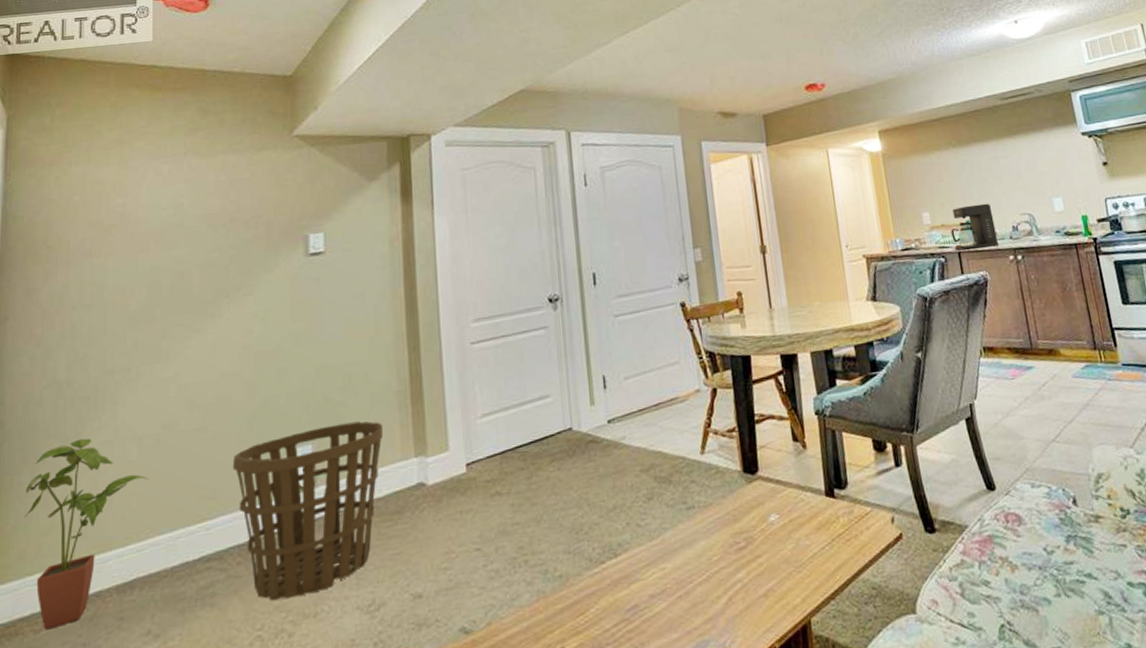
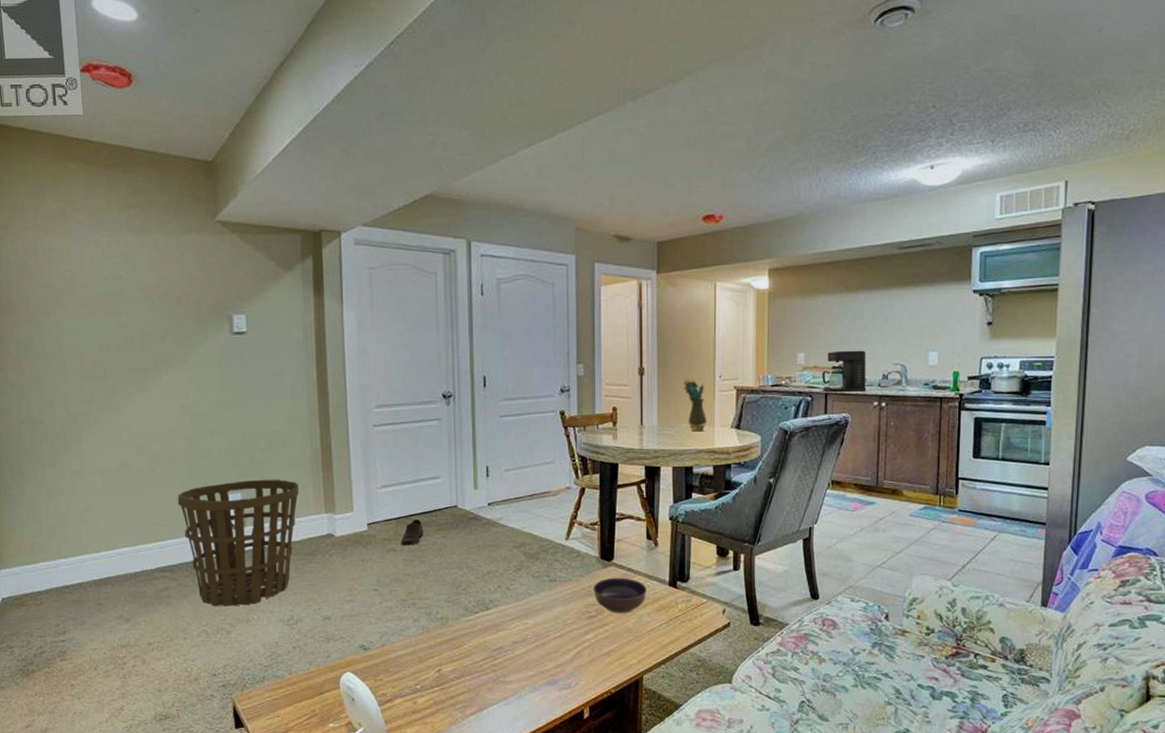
house plant: present [24,438,149,630] -> none [17,466,112,605]
shoe: none [506,451,534,487] -> present [400,519,424,546]
bowl: none [739,492,802,541] -> present [594,577,646,614]
vase: none [809,251,840,310] -> present [683,378,706,432]

